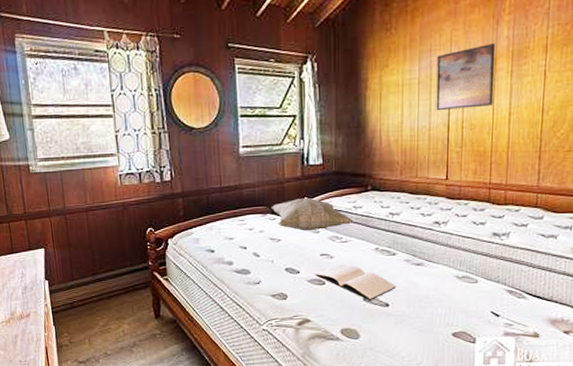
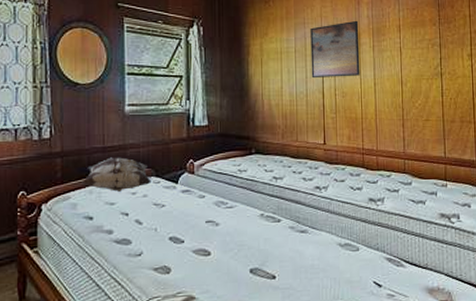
decorative pillow: none [202,196,267,229] -> present [81,157,151,193]
decorative pillow: present [271,197,354,231] -> none [155,159,239,196]
book: present [315,265,395,300] -> none [200,232,281,272]

